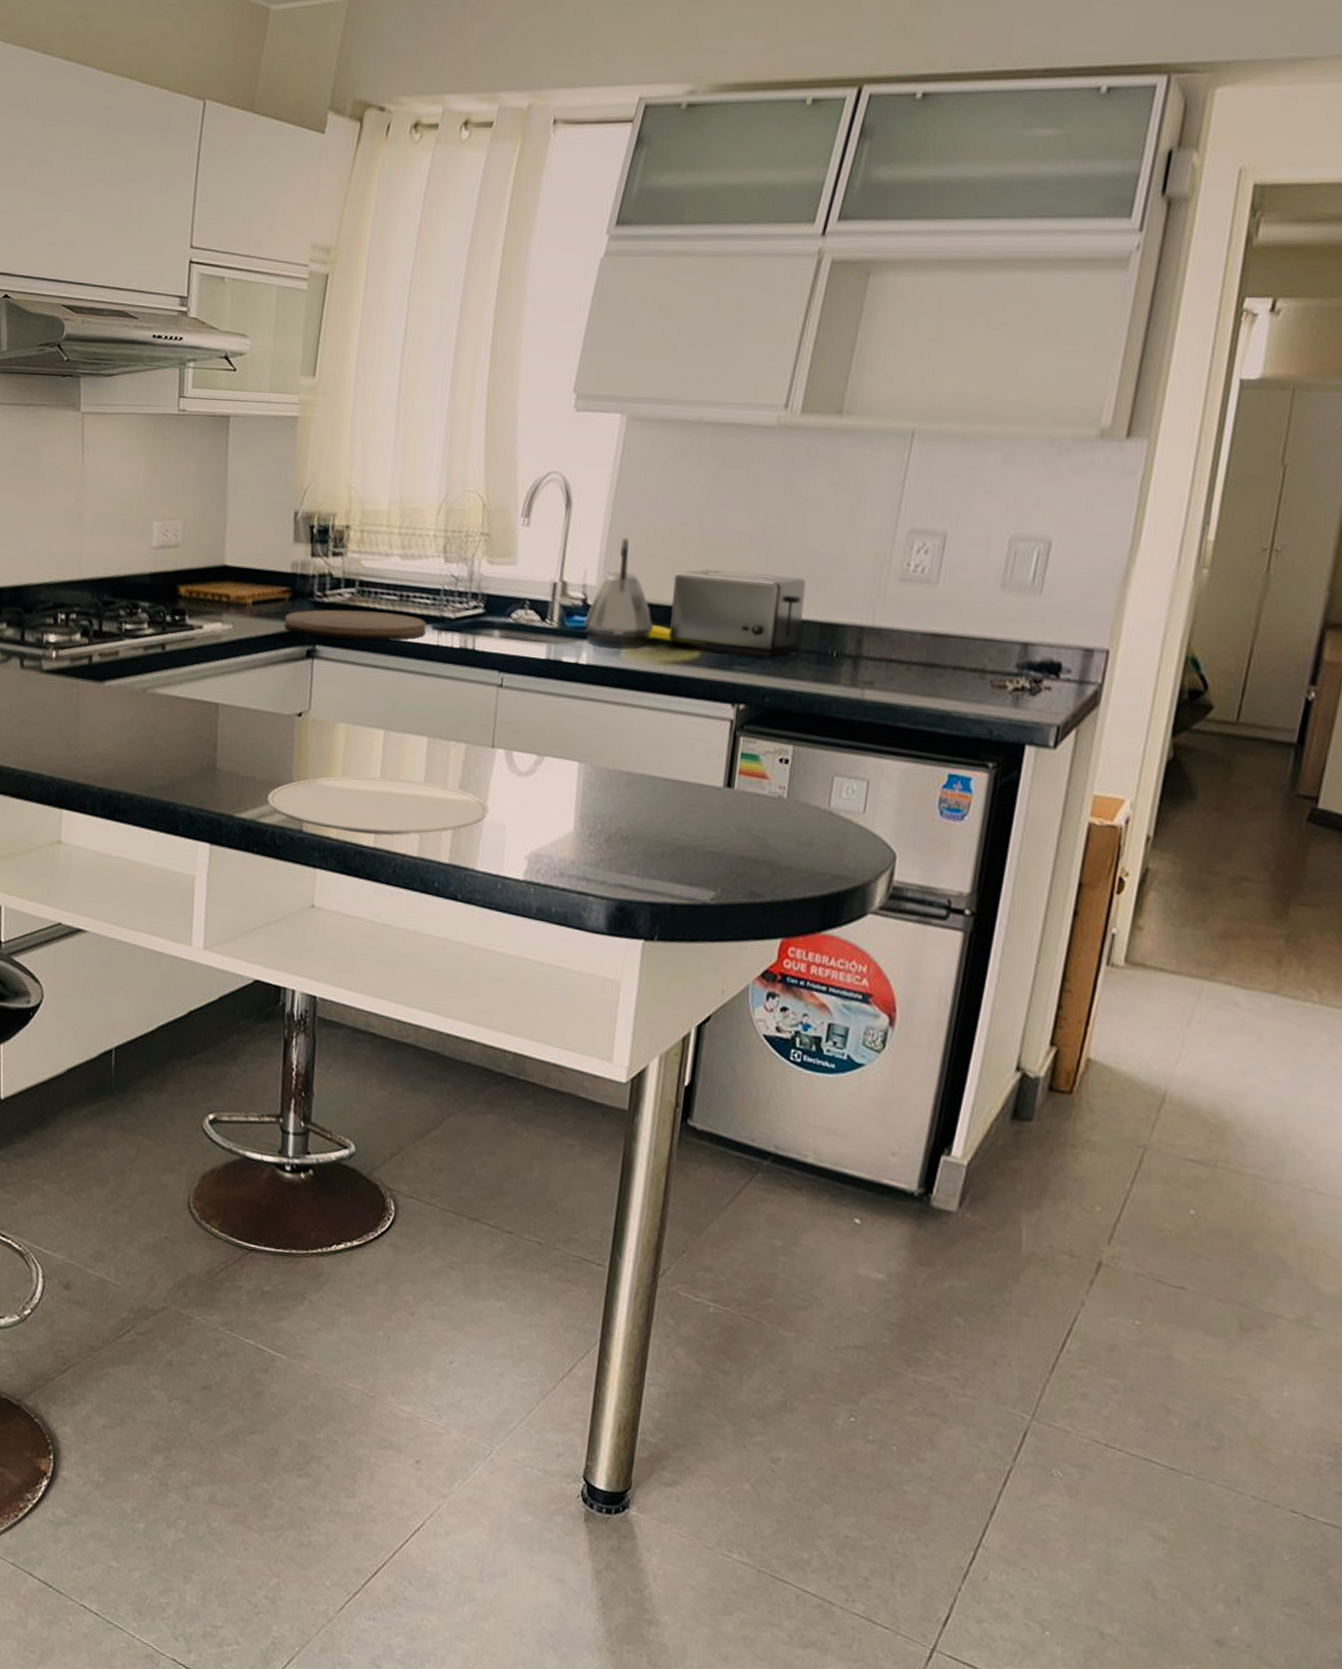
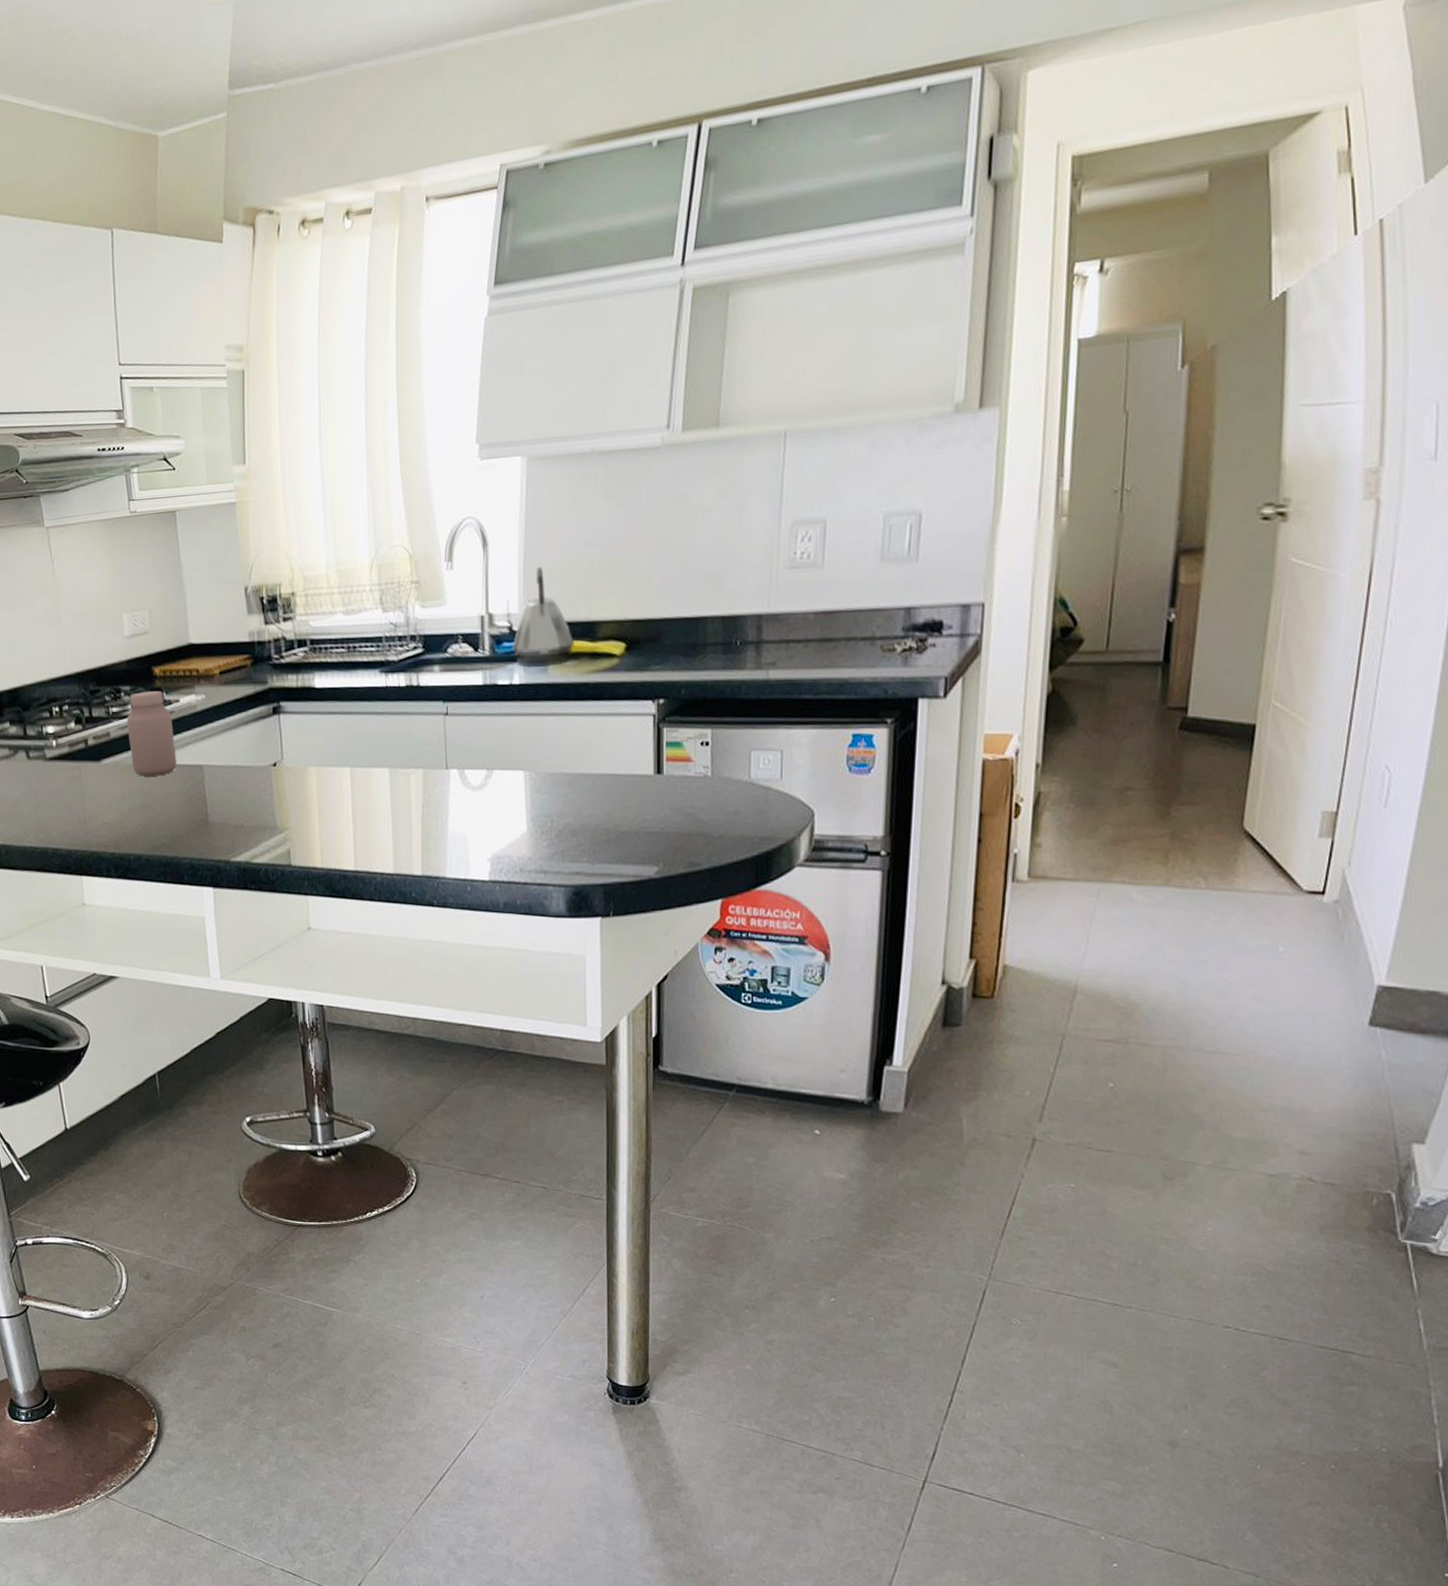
jar: none [138,611,192,709] -> present [127,691,177,777]
plate: present [267,776,489,836] -> none [256,807,451,860]
cutting board: present [284,609,427,641] -> none [249,663,374,695]
toaster: present [669,569,807,660] -> none [587,579,707,658]

